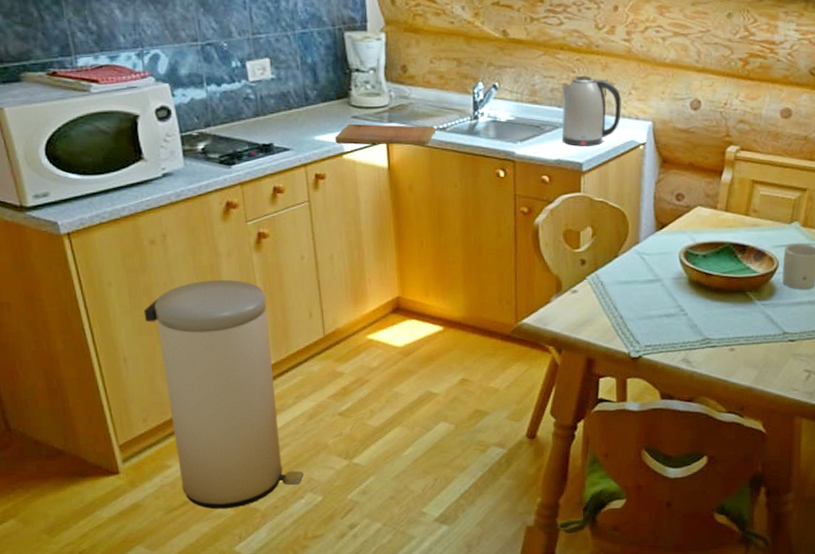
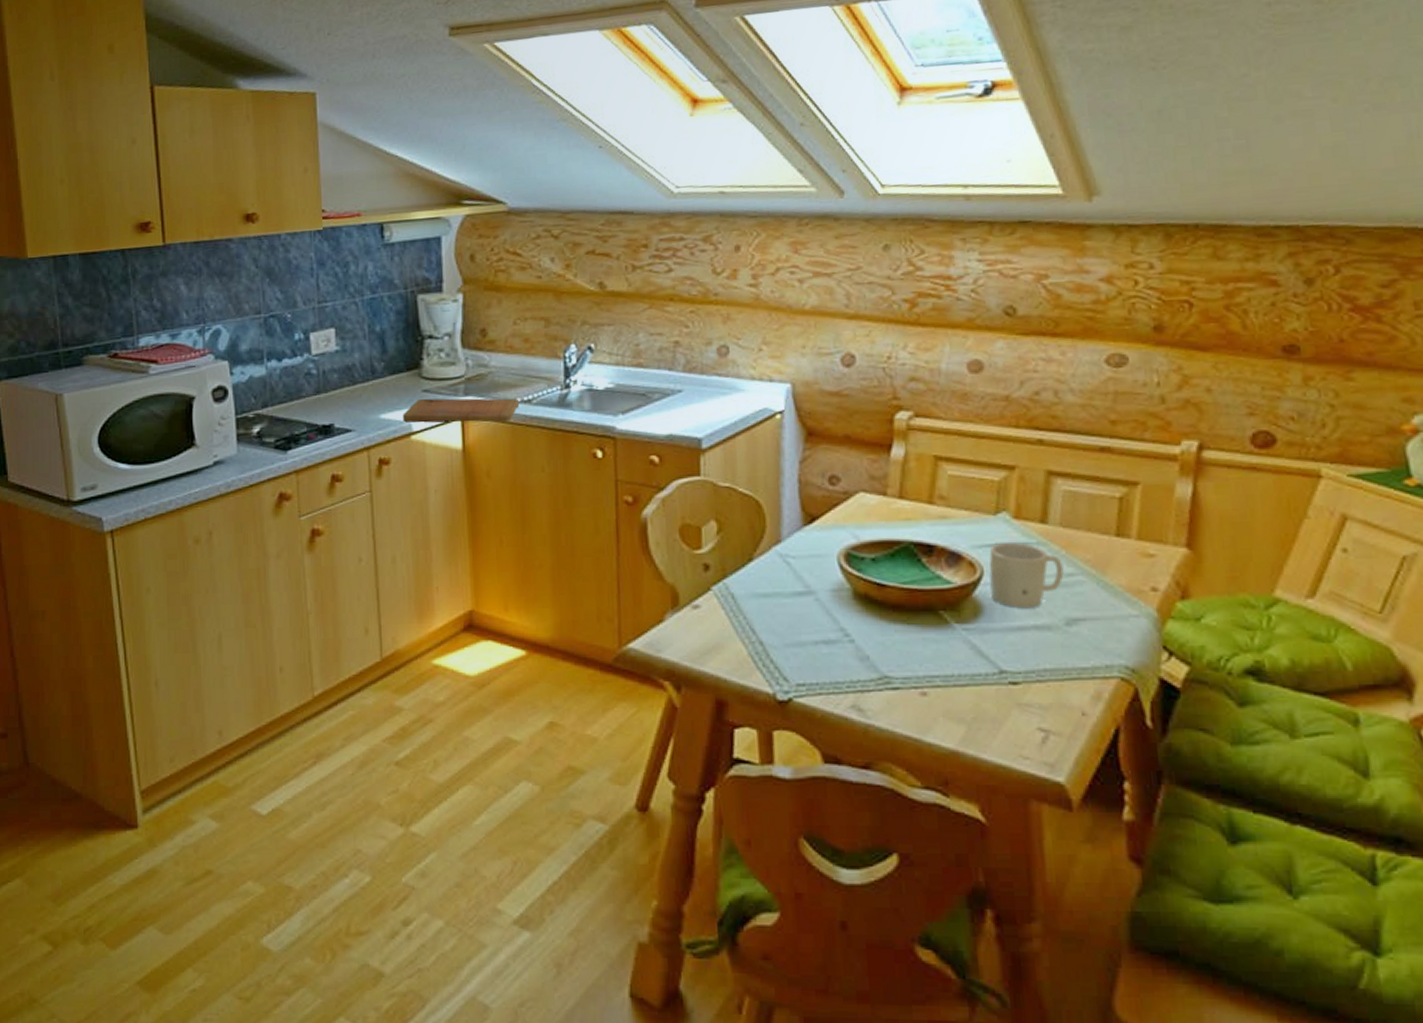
pedal bin: present [143,279,304,509] -> none [181,586,349,884]
kettle: present [561,75,621,146] -> none [673,330,750,418]

